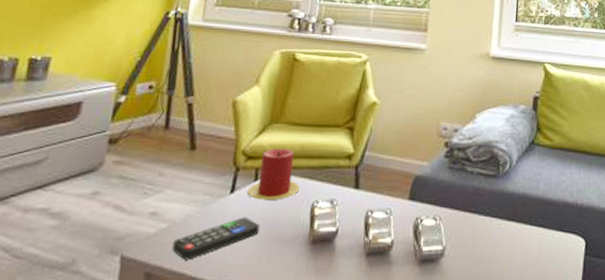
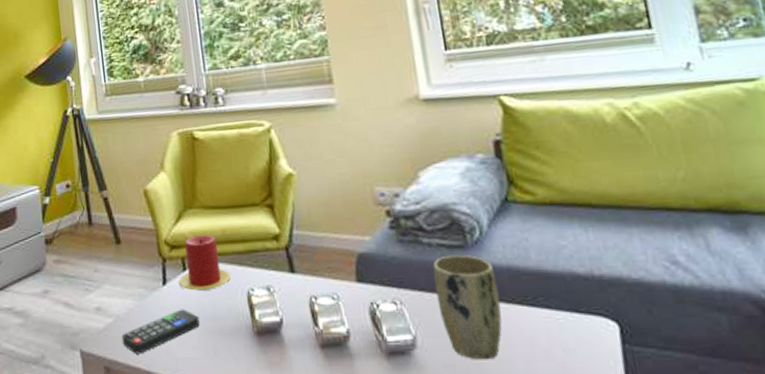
plant pot: none [467,182,514,267] -> present [433,254,503,360]

